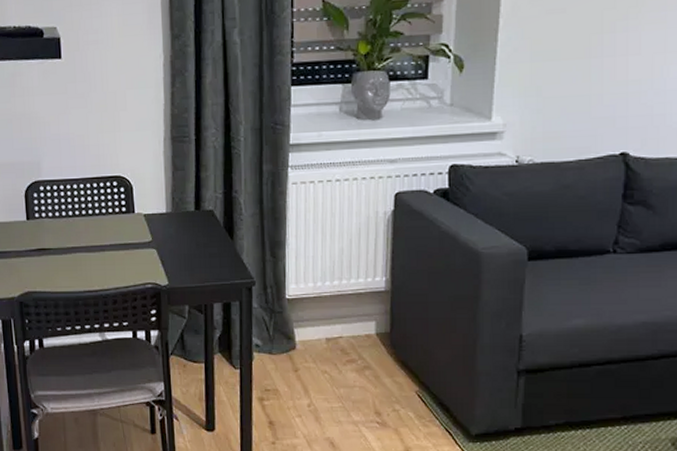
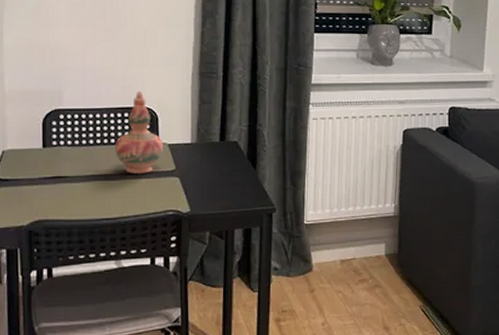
decorative vase: none [92,159,140,245] -> present [115,90,164,174]

